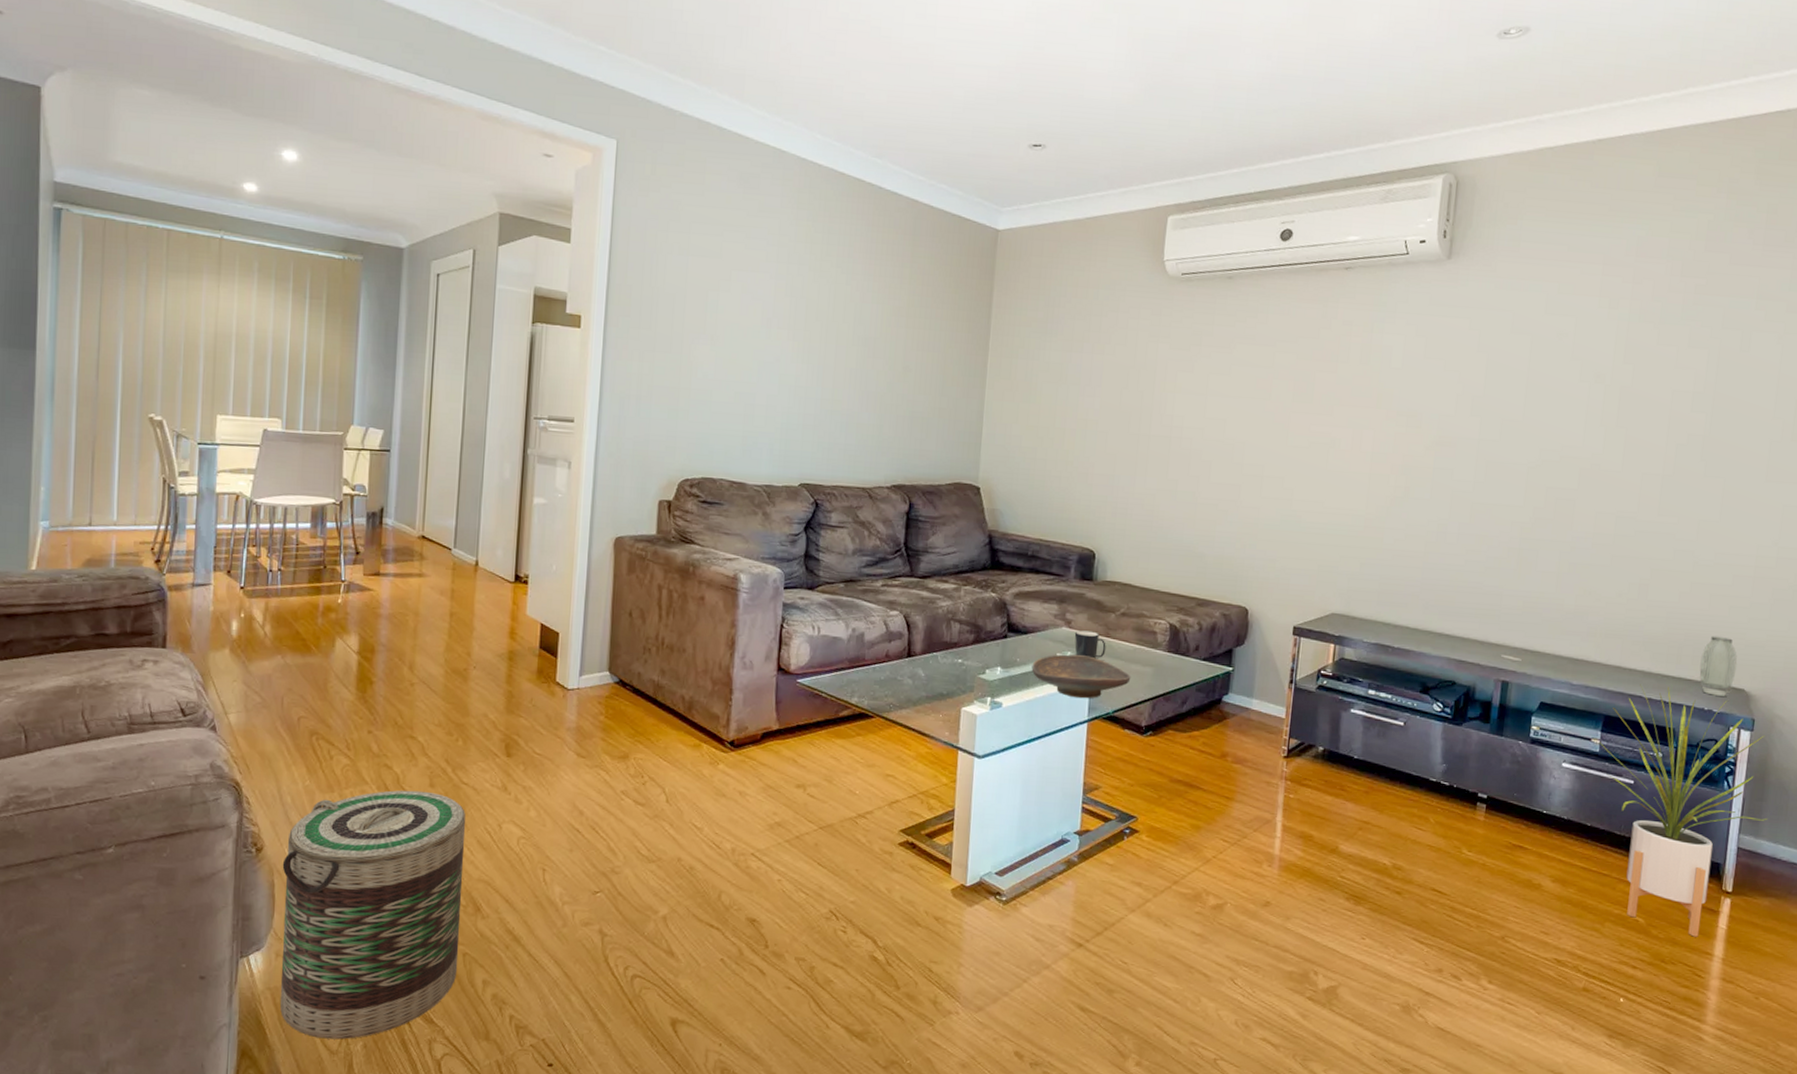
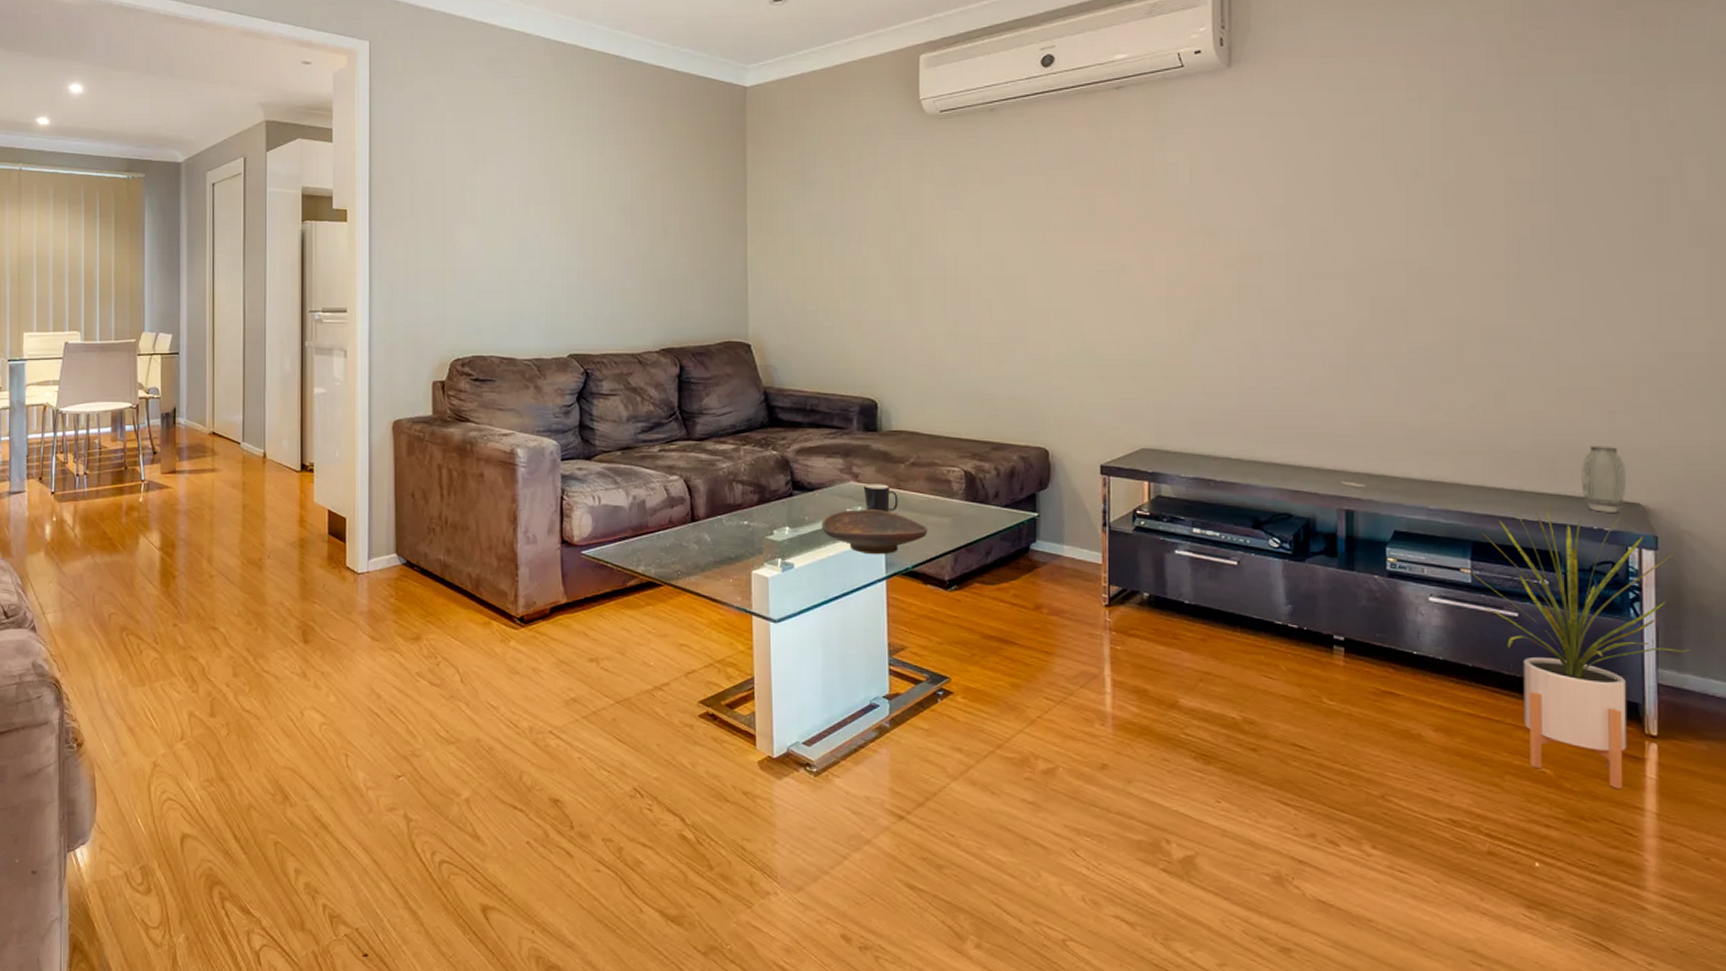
basket: present [280,790,466,1040] -> none [101,680,270,932]

